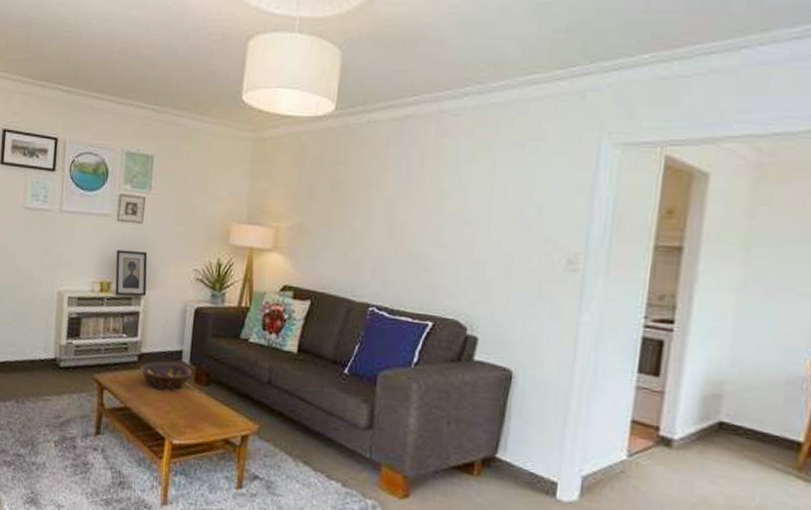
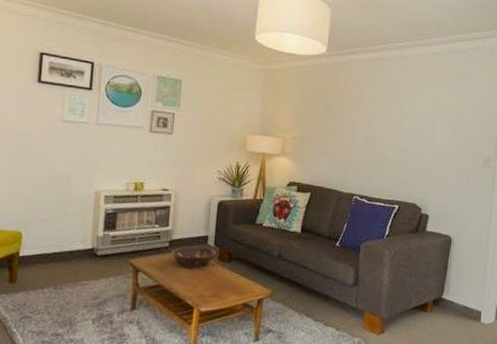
picture frame: present [114,250,148,297] -> none [148,156,177,194]

